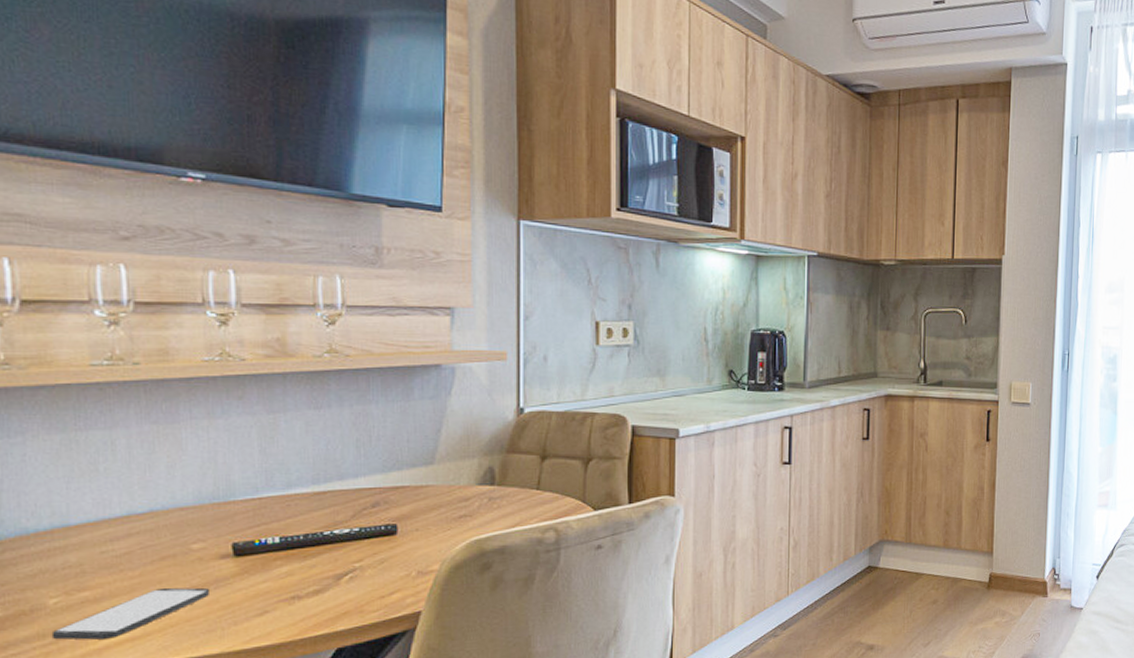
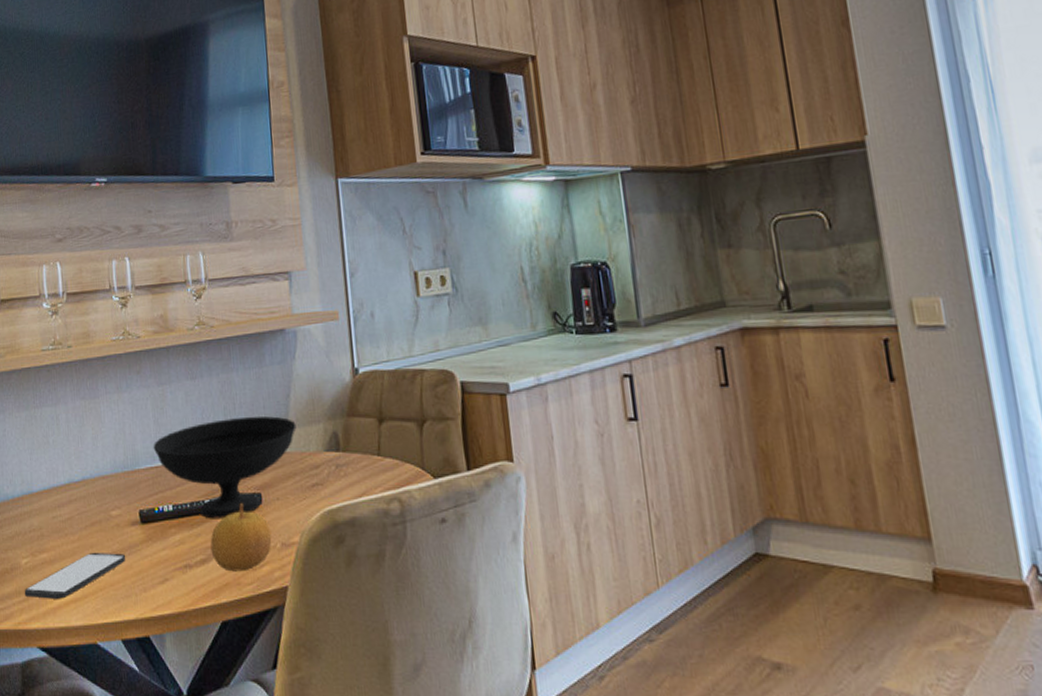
bowl: none [256,449,446,551] -> present [153,416,297,519]
fruit: none [328,534,406,601] -> present [210,503,272,572]

